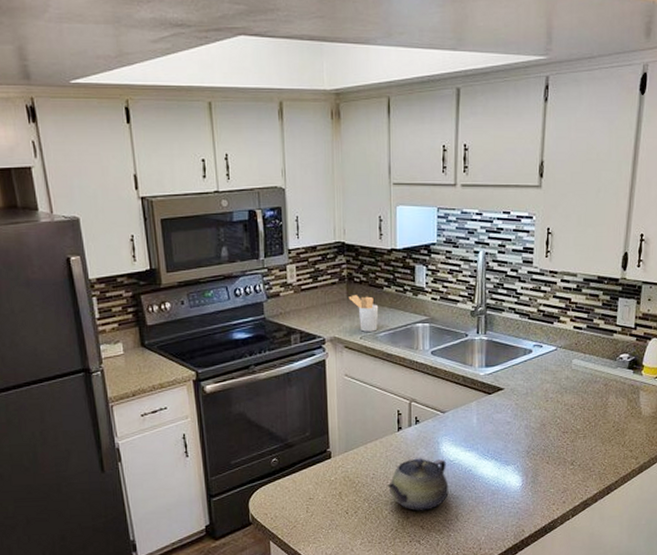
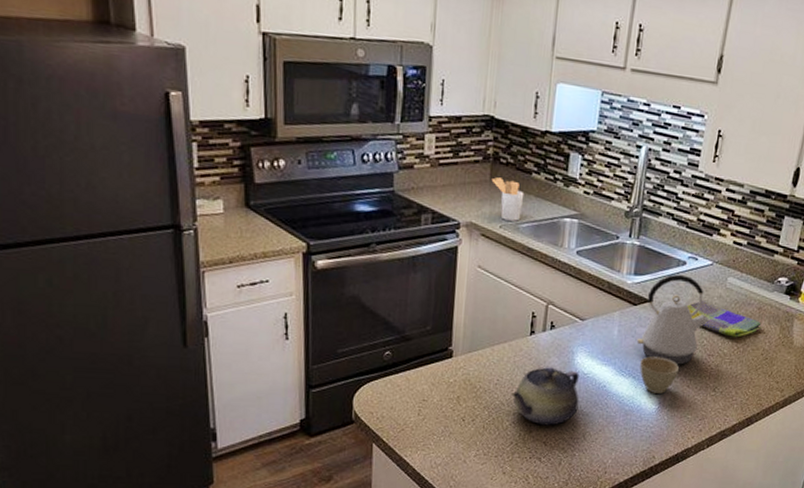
kettle: none [495,362,560,444] -> present [636,274,710,365]
cup: none [501,439,537,472] -> present [640,356,679,394]
dish towel: none [537,382,610,414] -> present [686,300,762,338]

